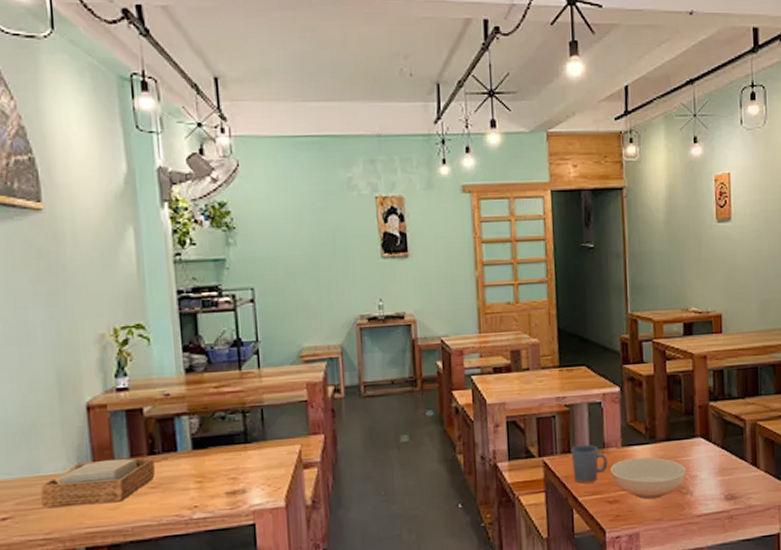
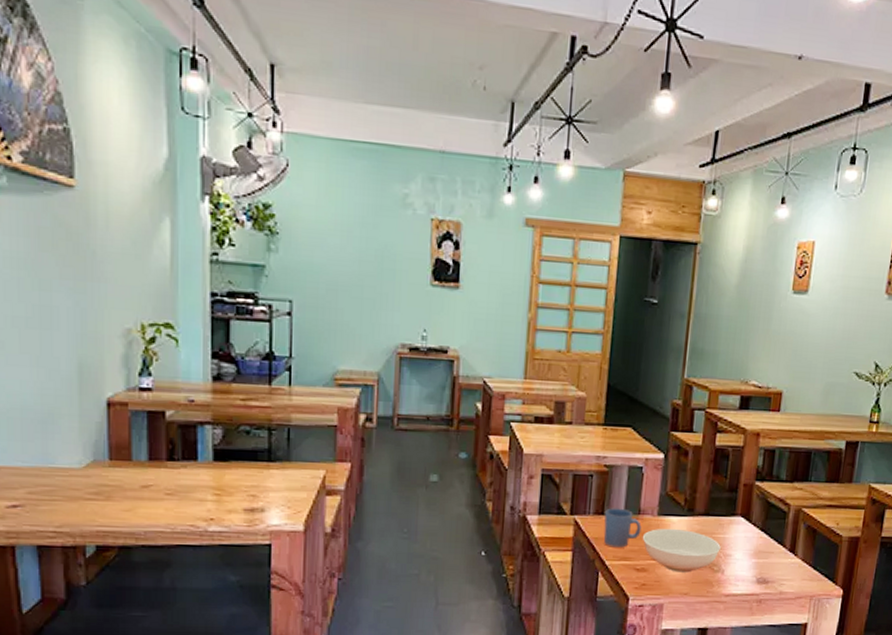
napkin holder: present [40,457,156,508] -> none [54,459,174,505]

